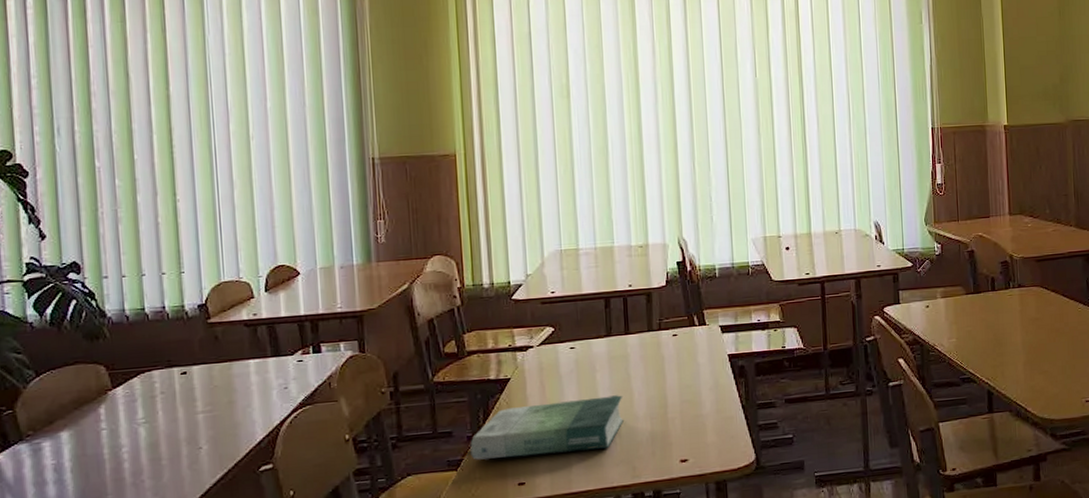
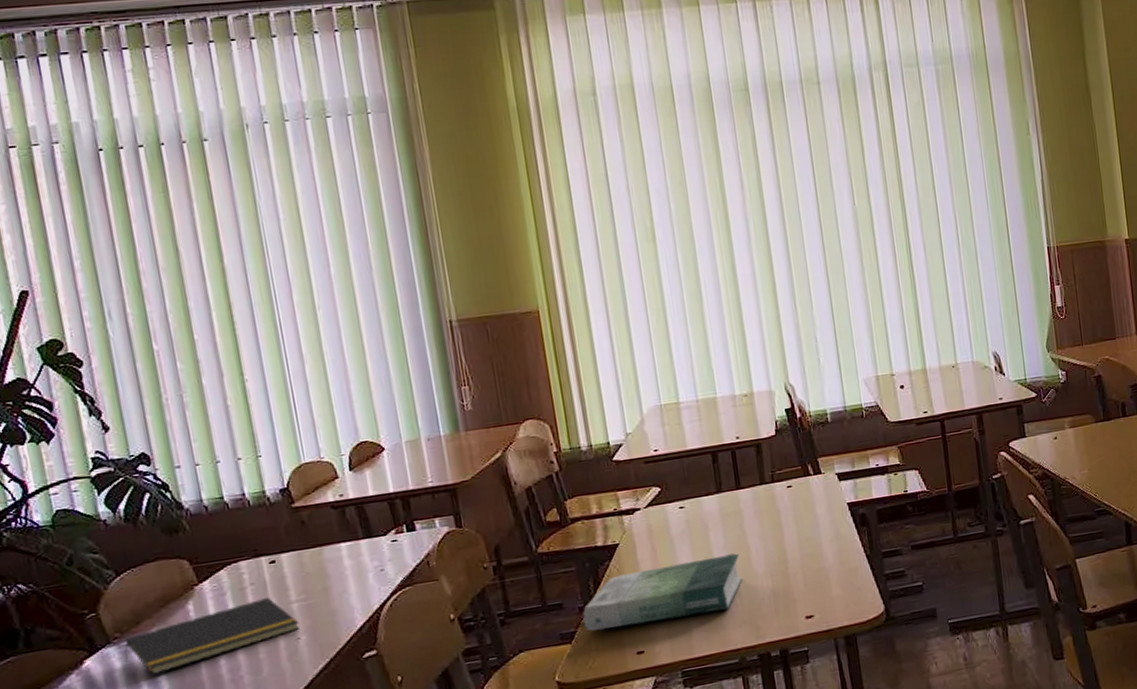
notepad: none [35,407,203,474] -> present [124,597,300,676]

